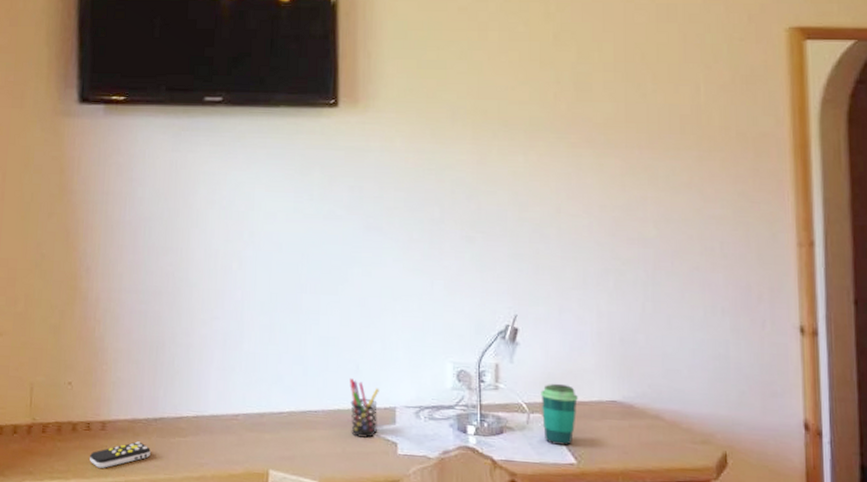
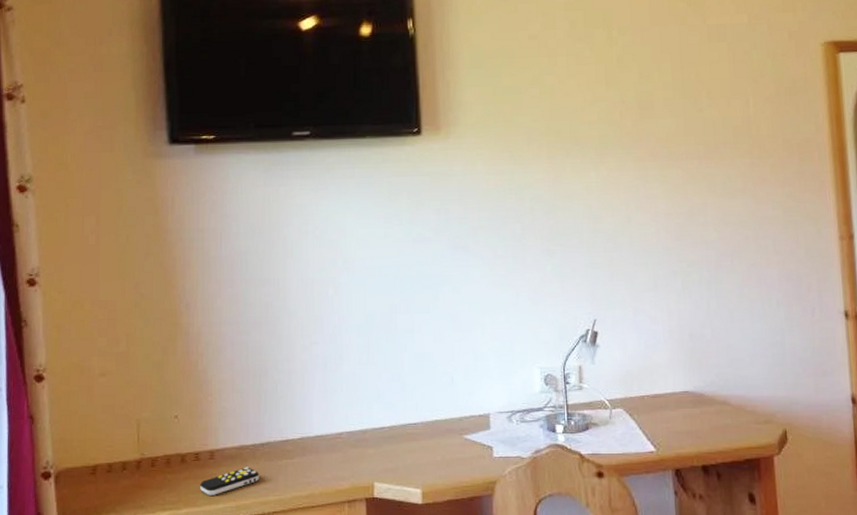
pen holder: present [349,378,379,439] -> none [445,390,473,446]
cup: present [541,383,578,446] -> none [621,379,654,436]

